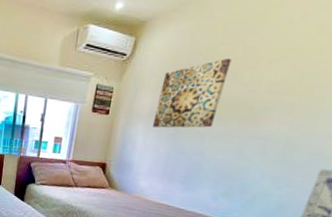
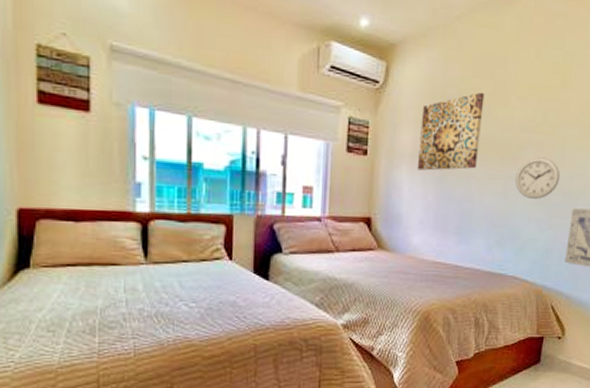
wall clock: none [253,118,311,158] -> present [515,157,561,199]

